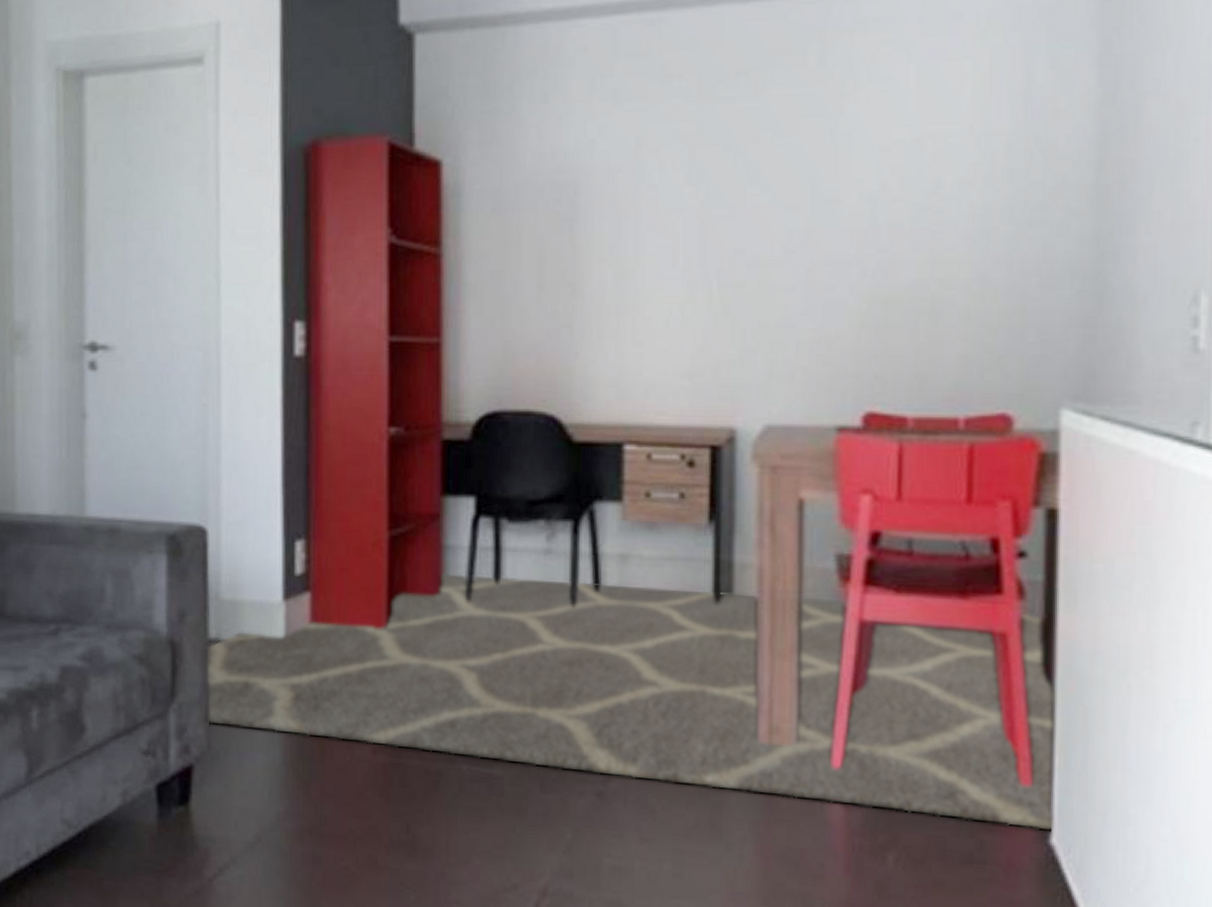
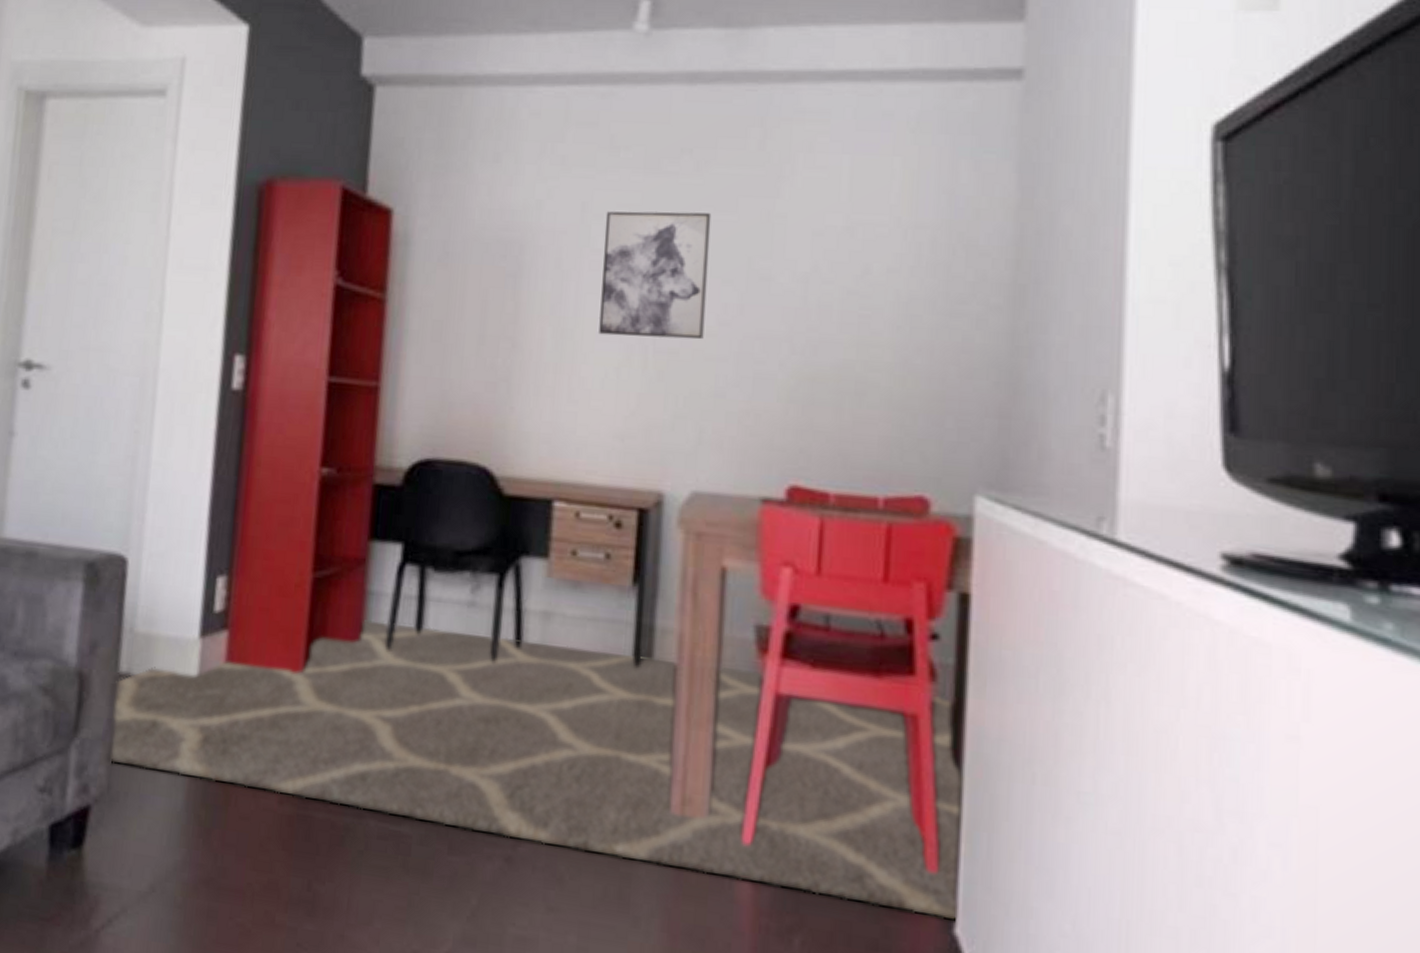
wall art: none [660,138,772,273] -> present [599,211,712,340]

